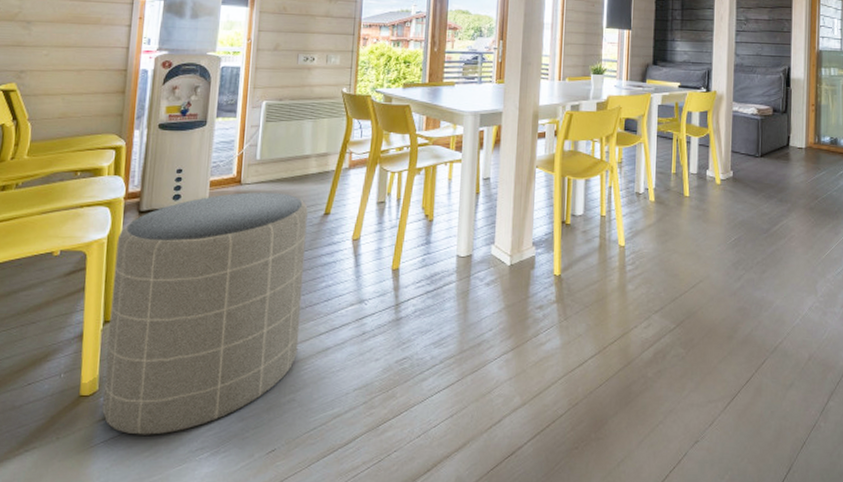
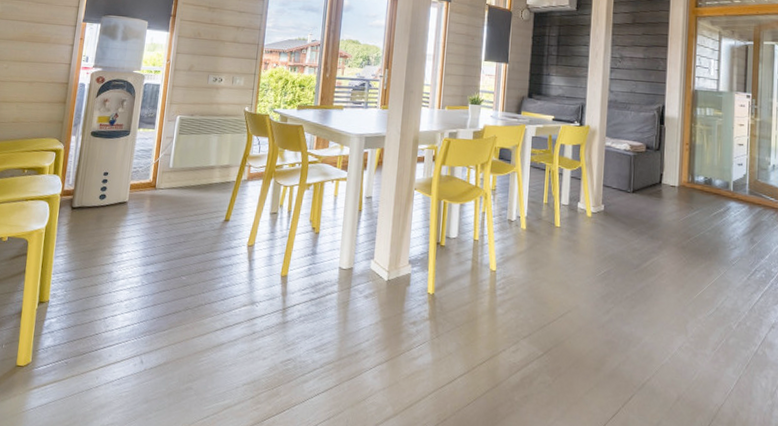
trash can: present [102,192,308,435] -> none [33,196,211,407]

